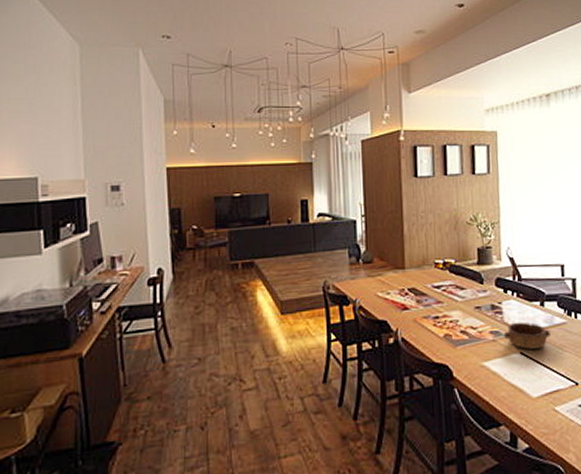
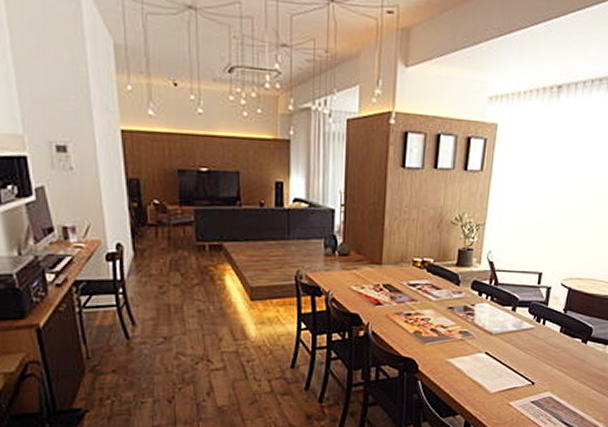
bowl: present [504,322,551,349] -> none [472,324,517,350]

